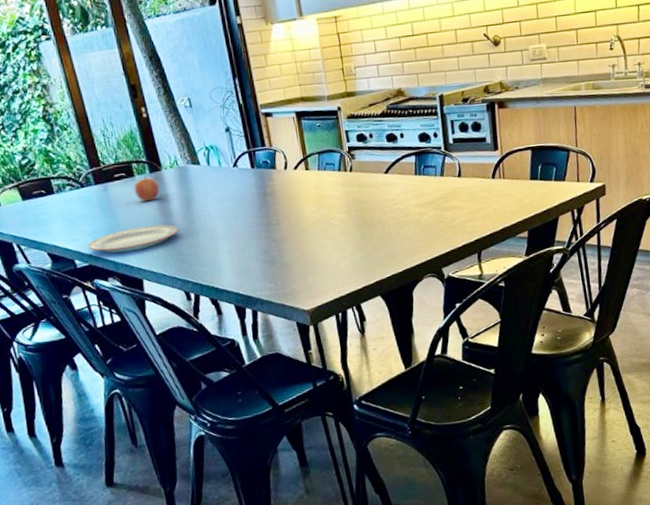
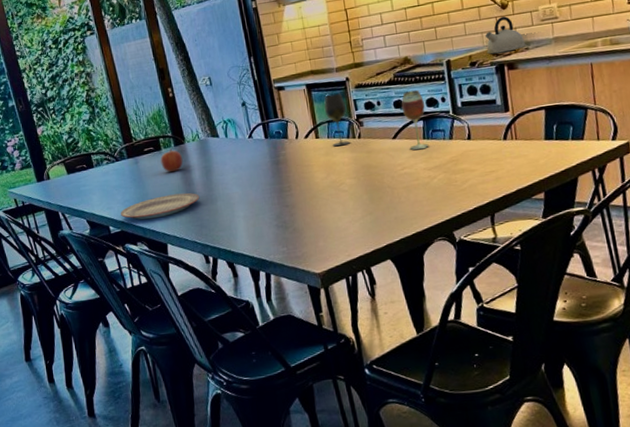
wine glass: none [314,122,341,180] -> present [324,92,350,147]
wineglass: none [393,124,421,186] -> present [401,90,429,151]
kettle: none [478,53,517,92] -> present [485,16,527,55]

